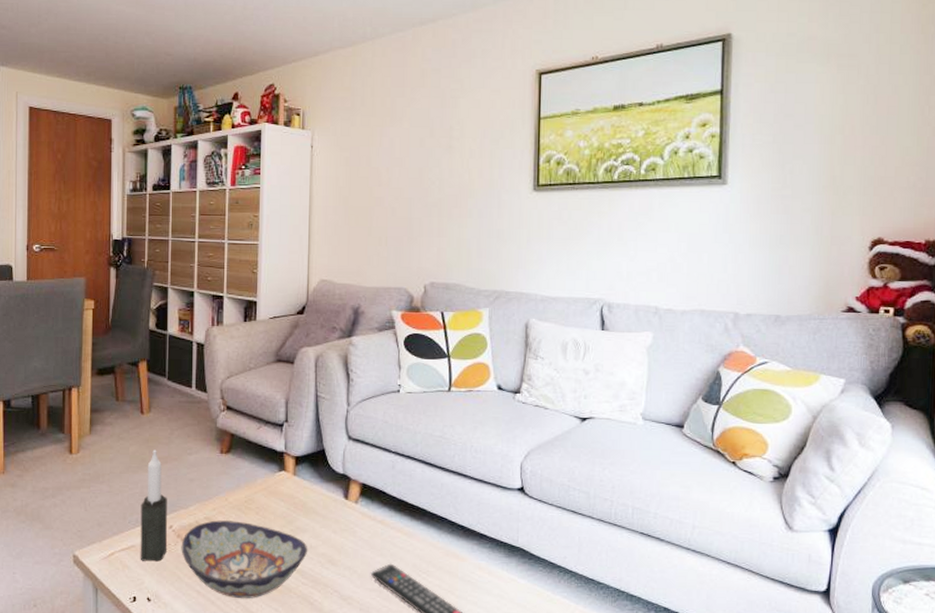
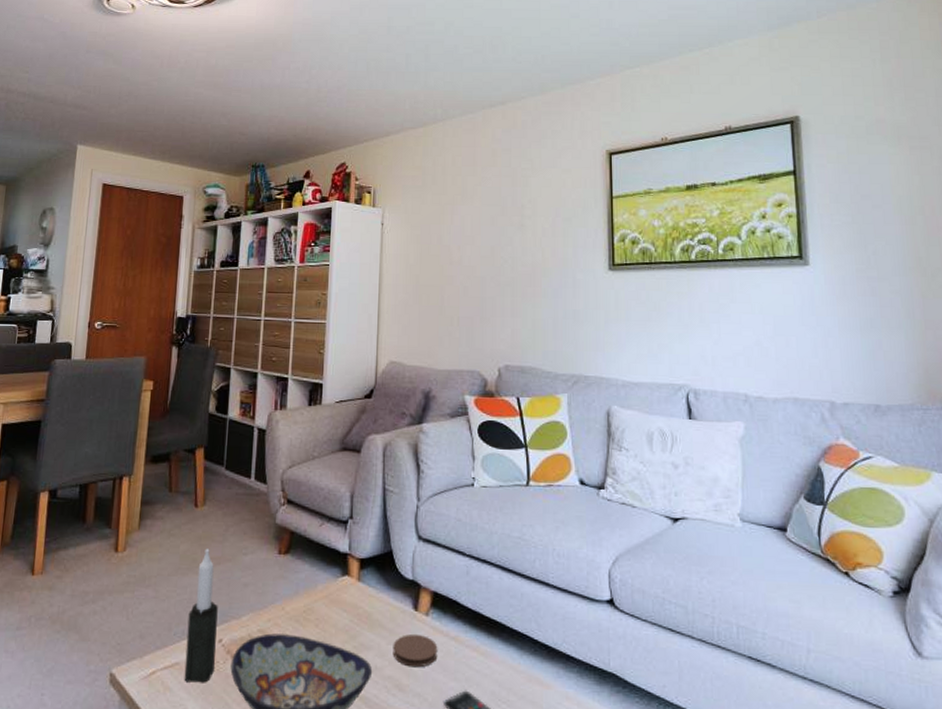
coaster: none [326,518,366,546] -> present [392,633,438,668]

